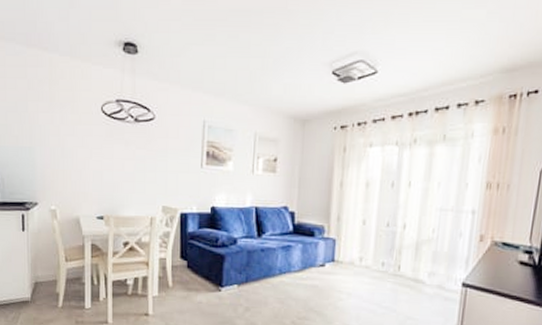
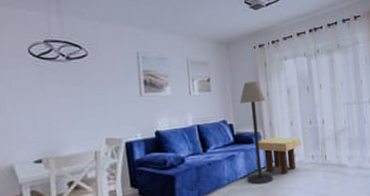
floor lamp: none [301,168,339,283] -> present [240,81,274,185]
side table: none [320,234,373,277] -> present [258,136,302,174]

